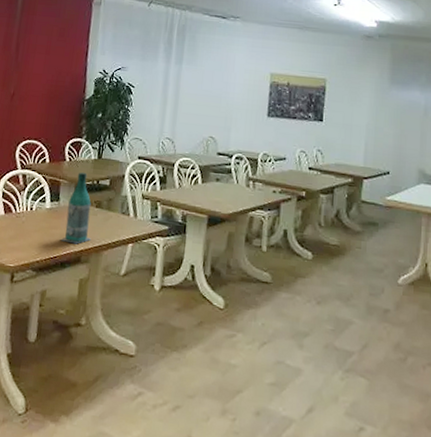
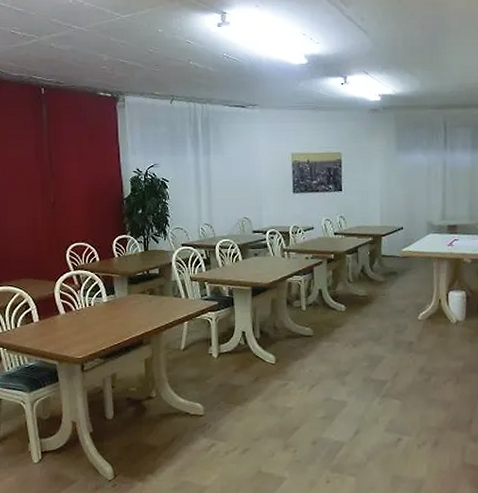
bottle: present [61,172,91,244] -> none [122,266,149,330]

